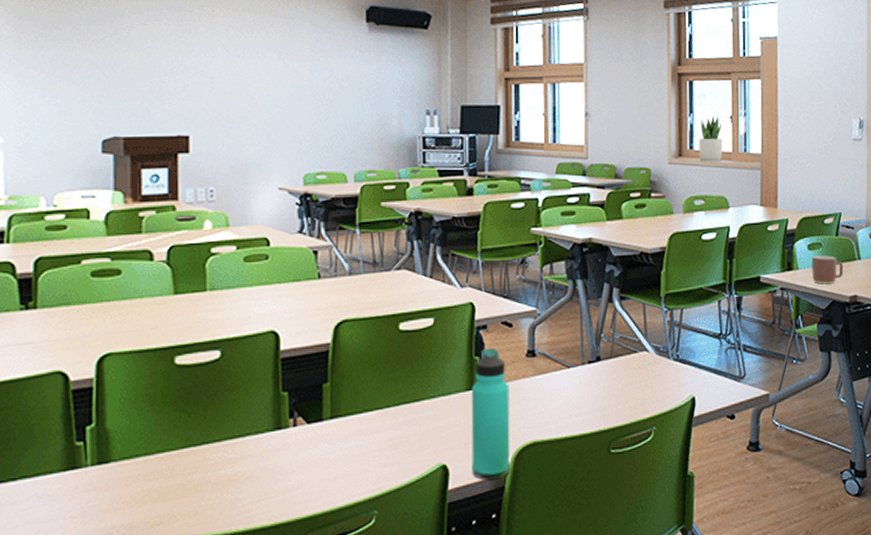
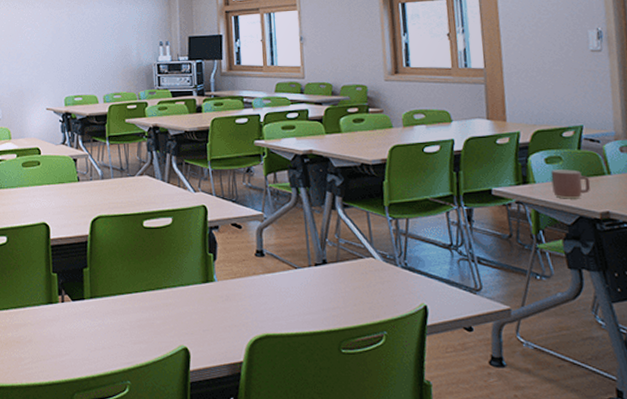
thermos bottle: present [471,347,510,481] -> none [206,246,245,366]
planter: present [699,116,723,162] -> none [415,34,442,78]

